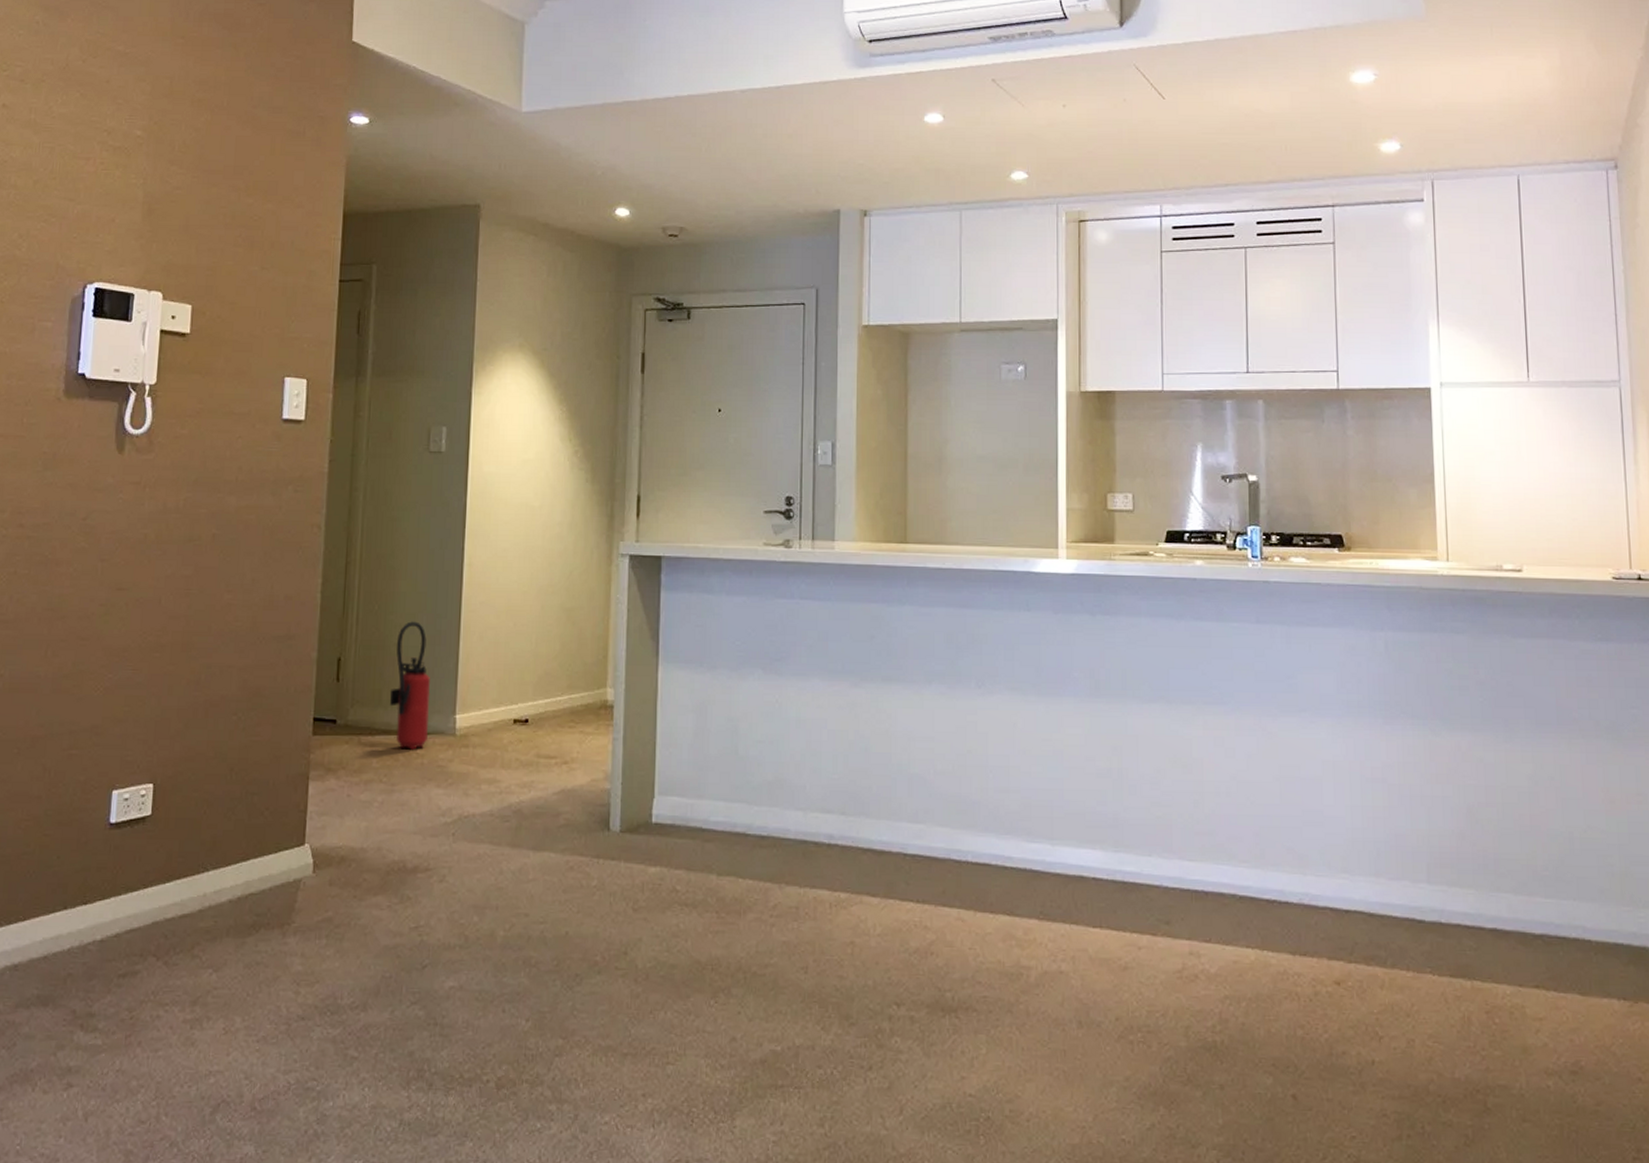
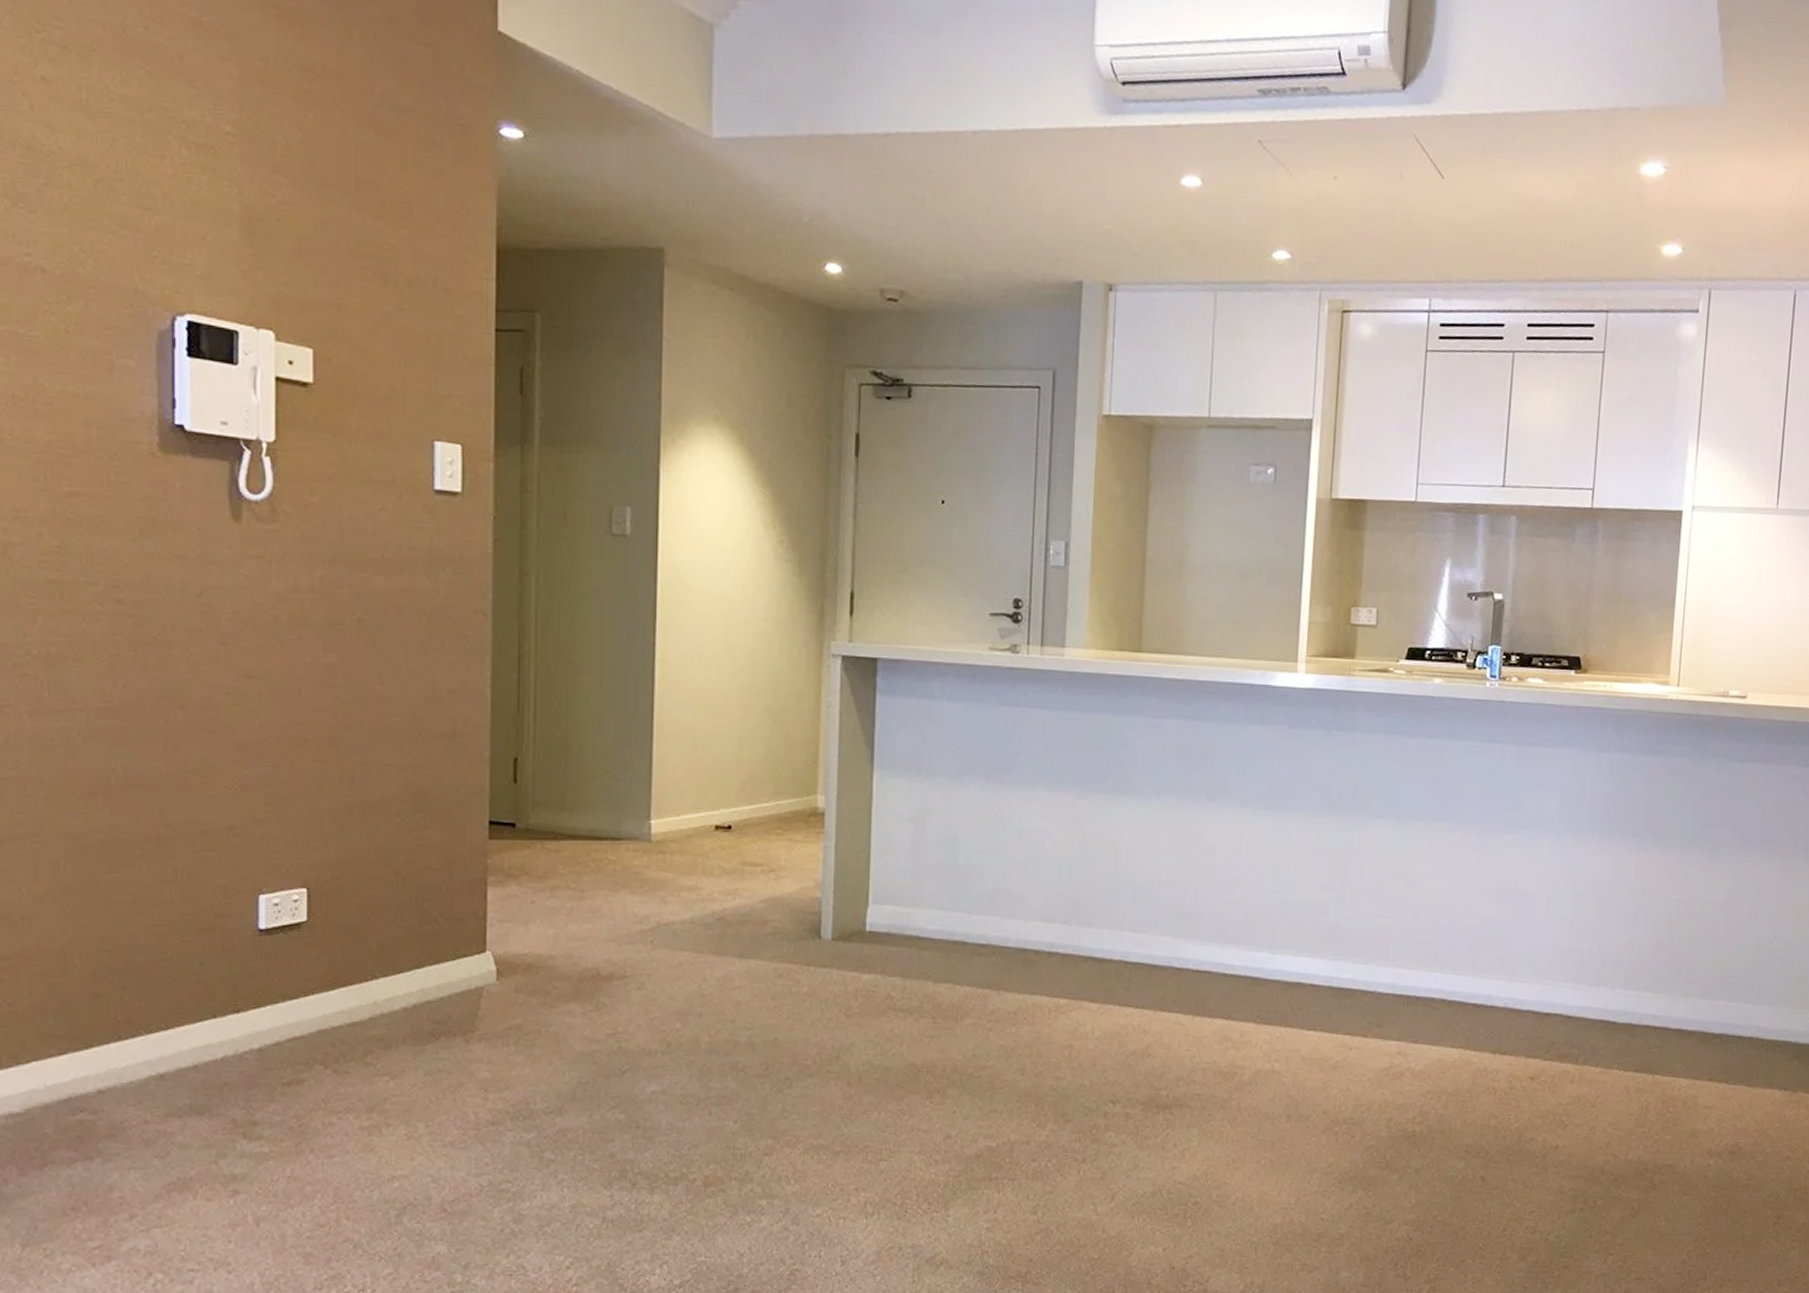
fire extinguisher: present [389,621,431,750] -> none [575,720,622,855]

